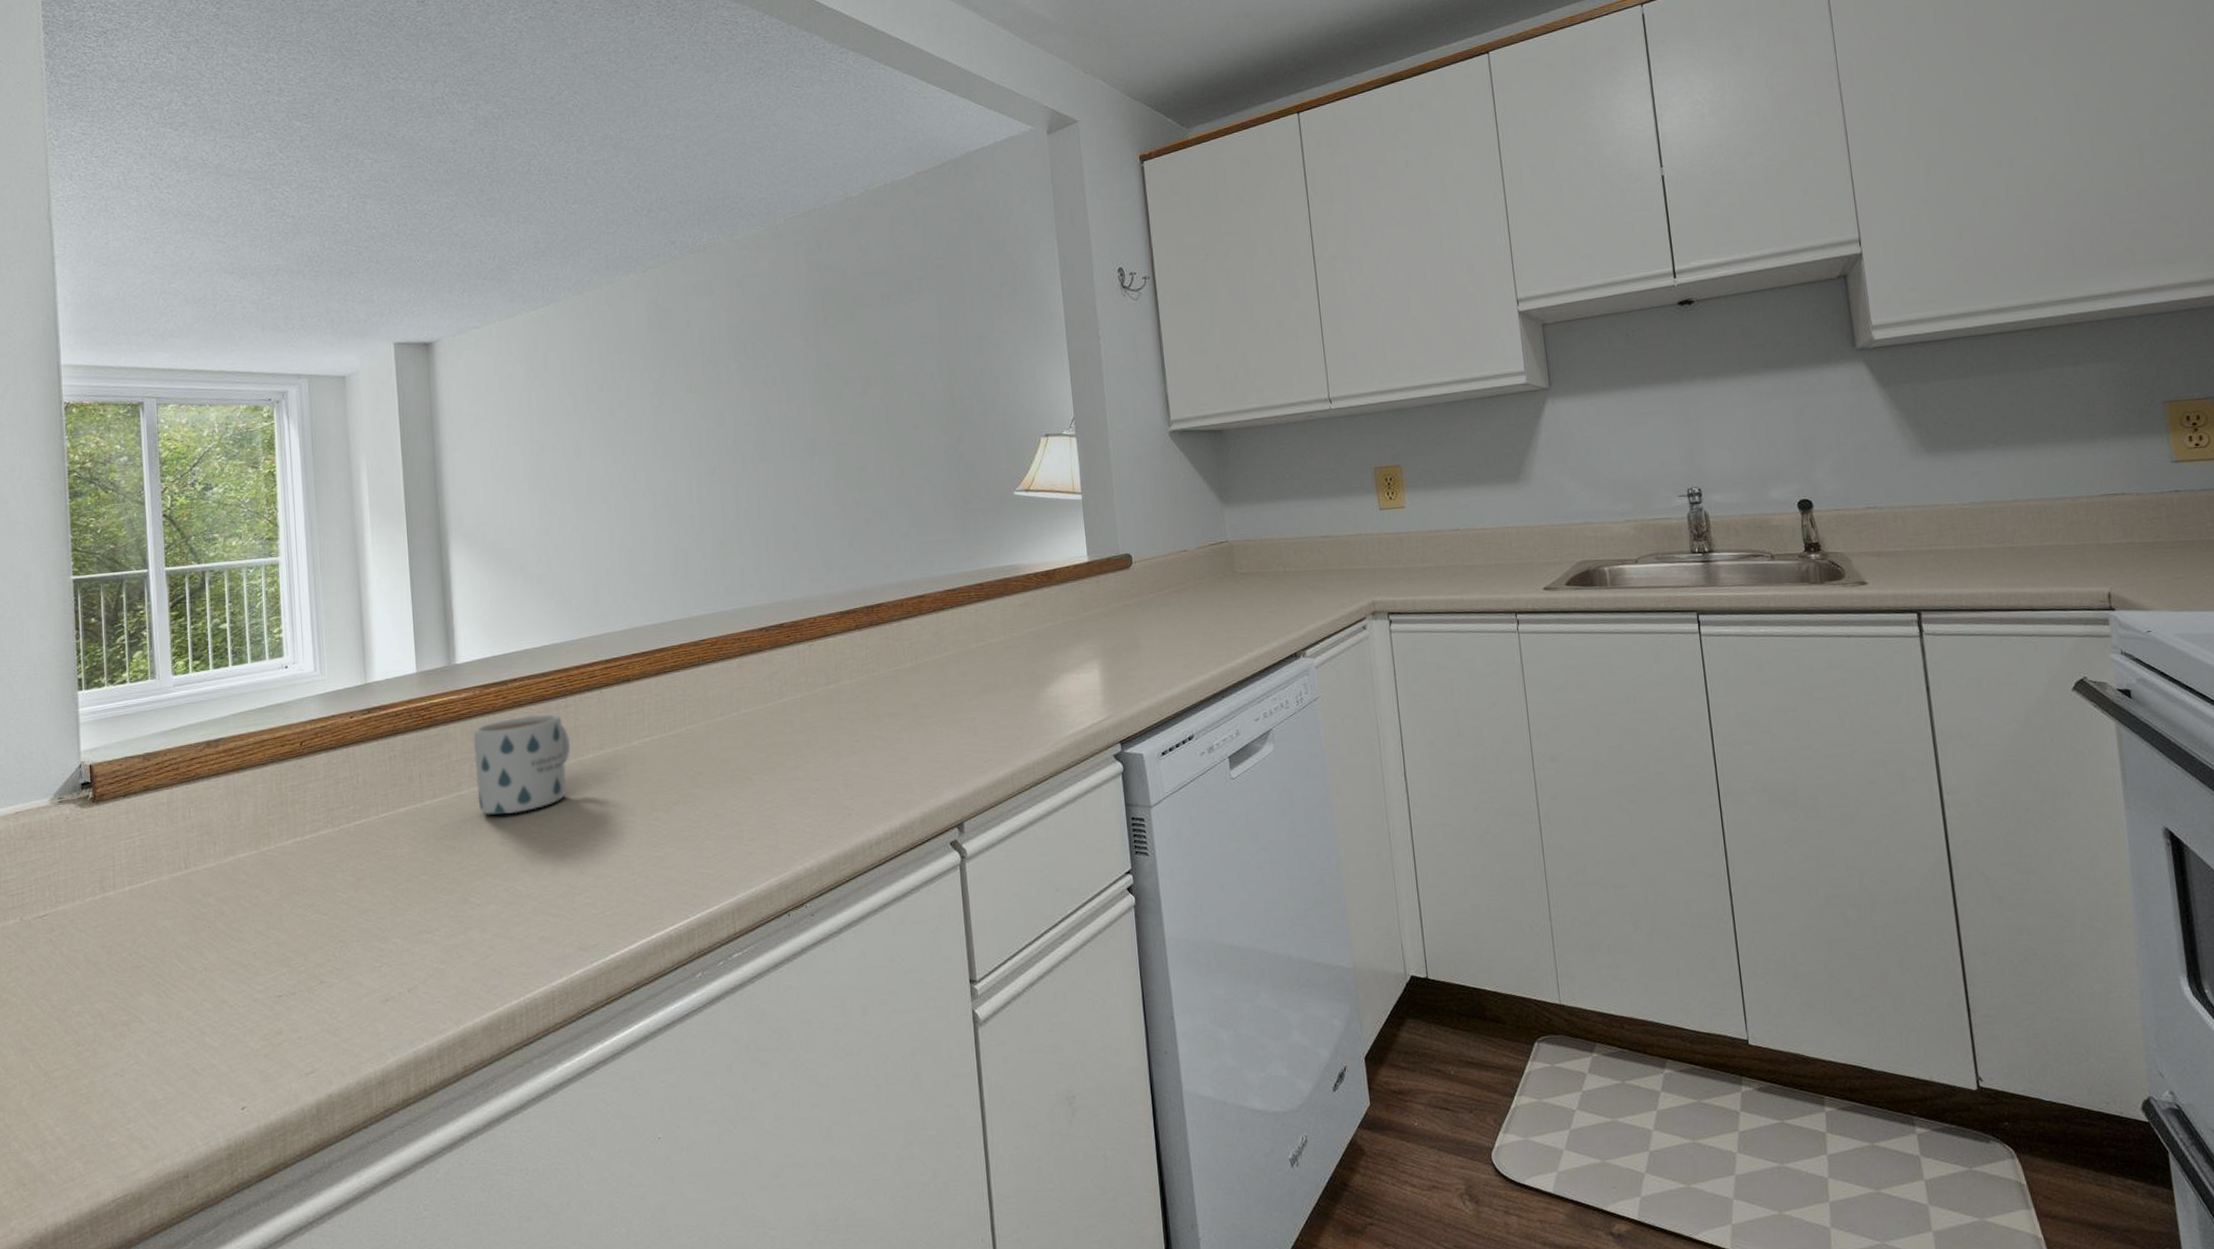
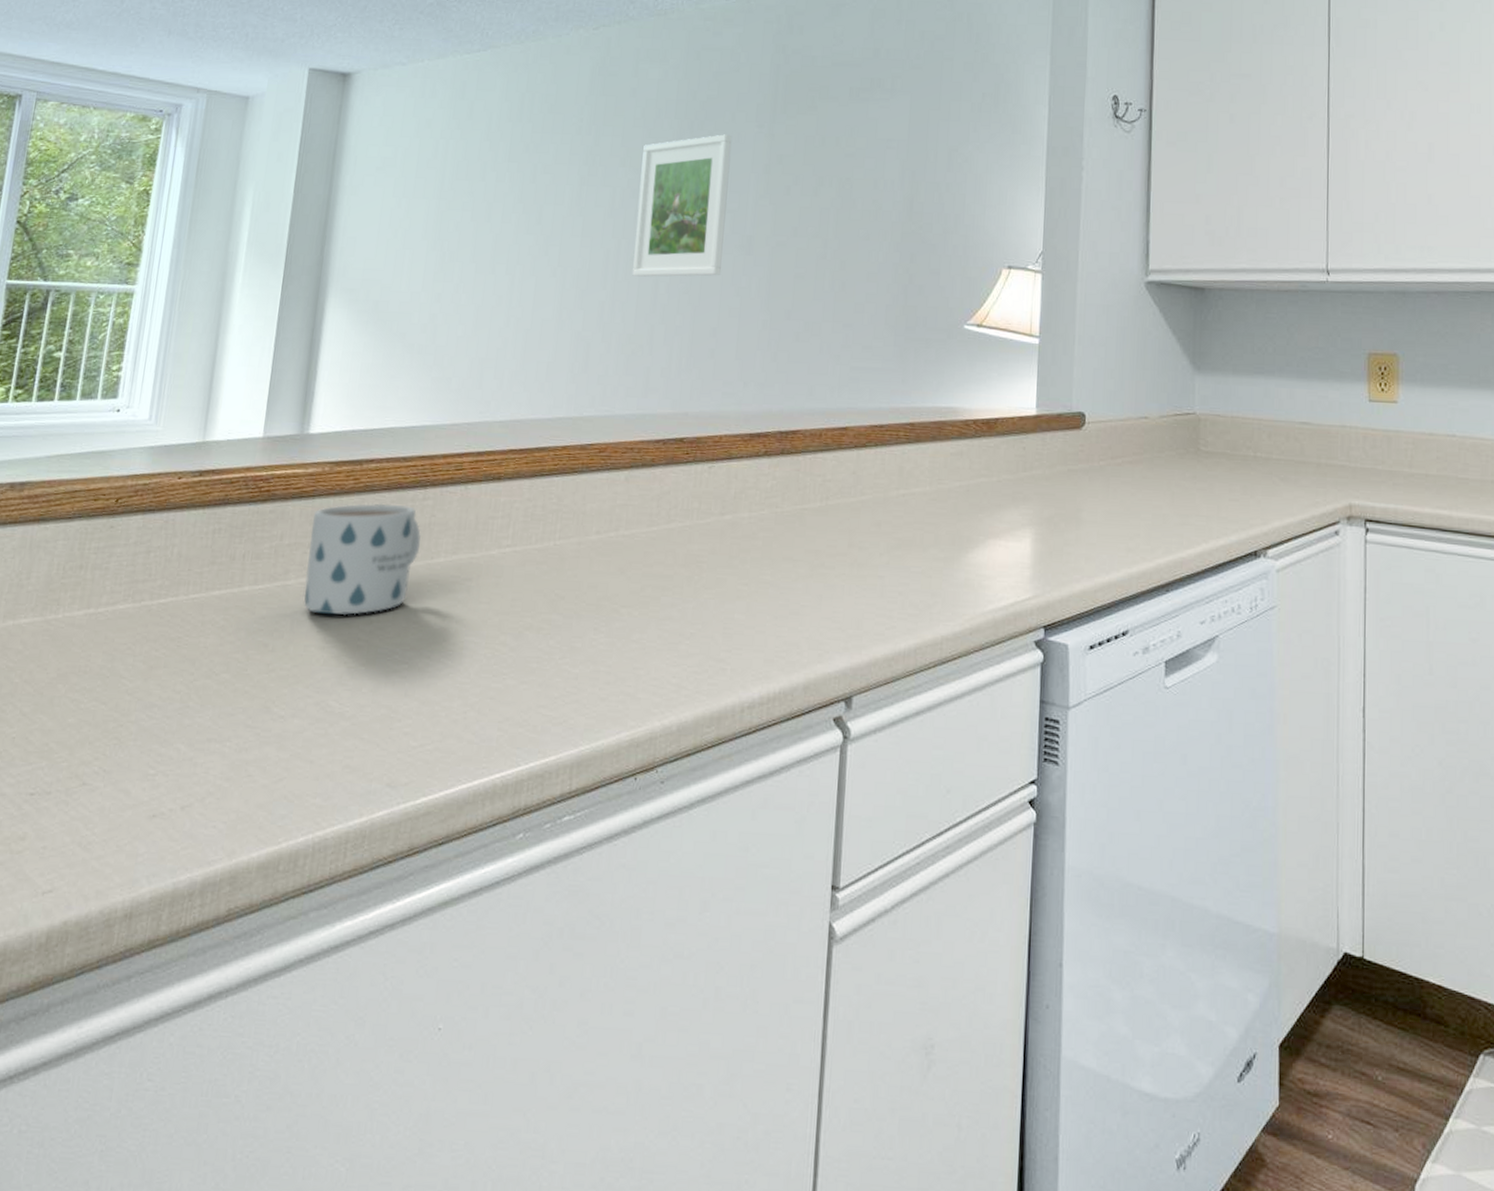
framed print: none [705,351,792,489] -> present [632,134,732,277]

